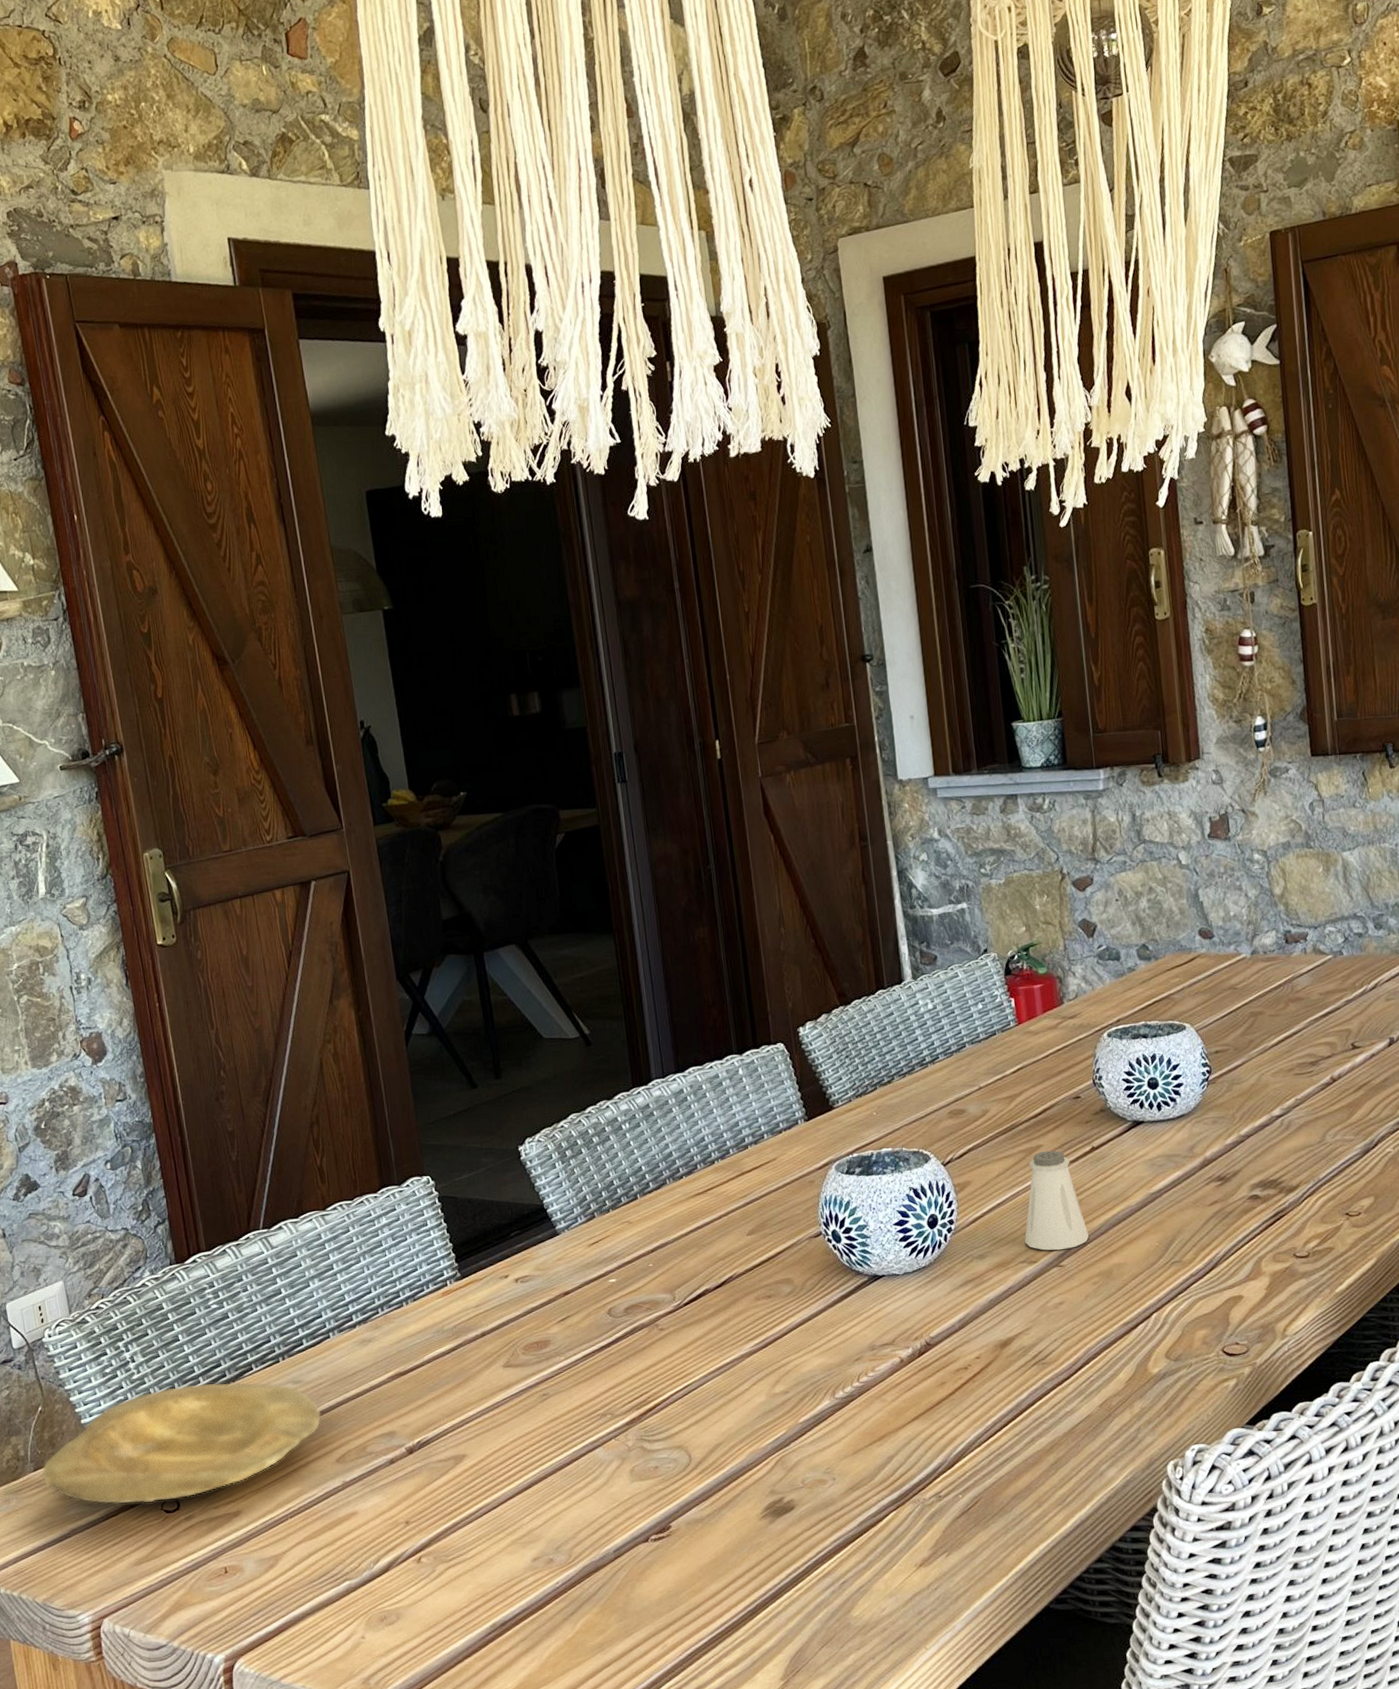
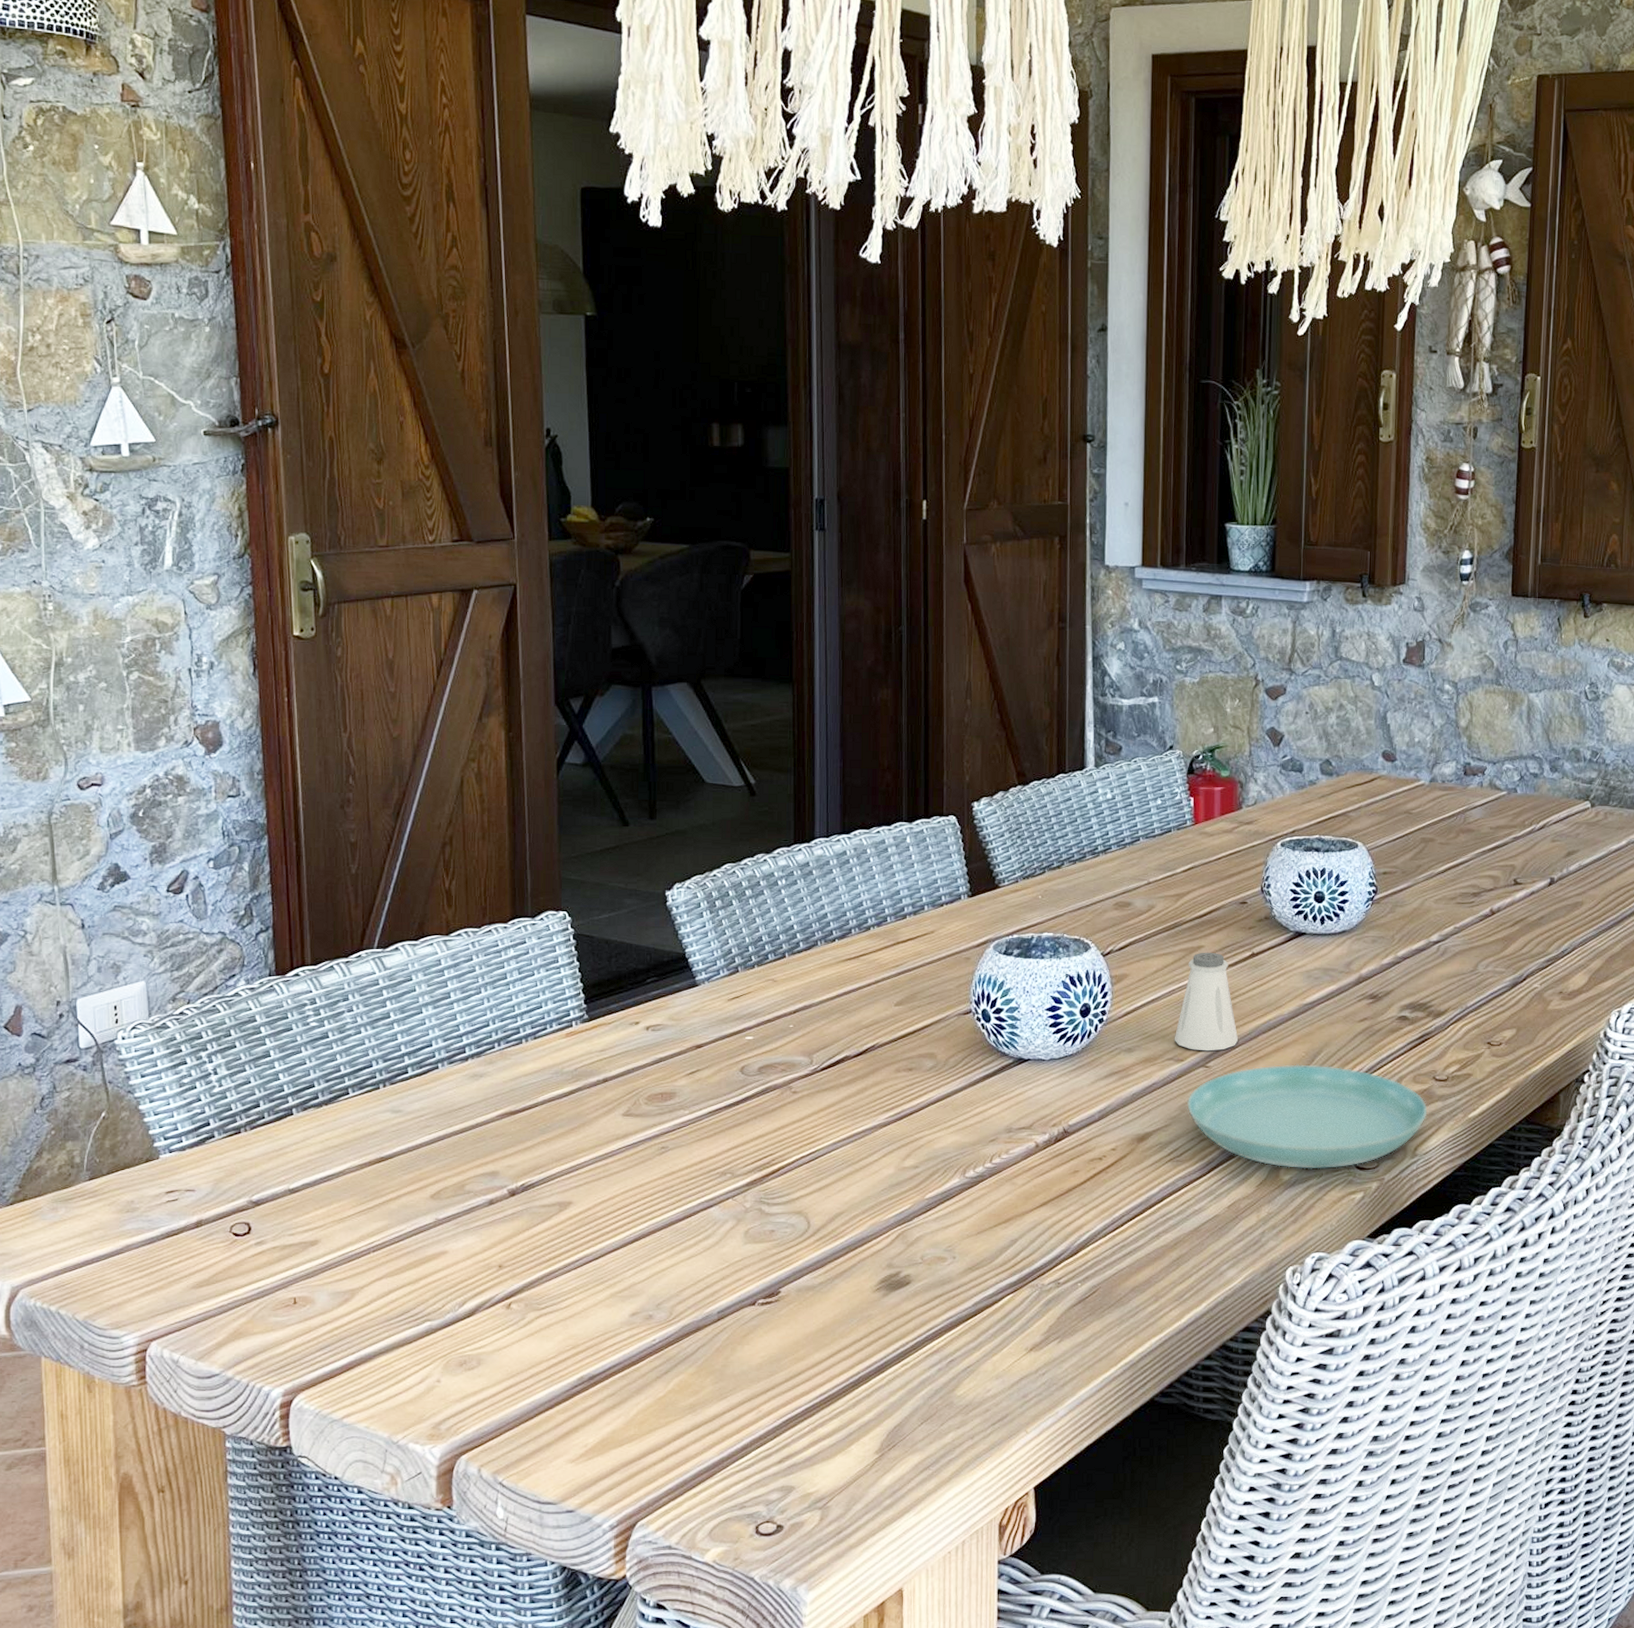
plate: present [42,1382,322,1505] -> none [99,1104,420,1224]
saucer: none [1045,1253,1293,1361] -> present [1187,1064,1428,1169]

